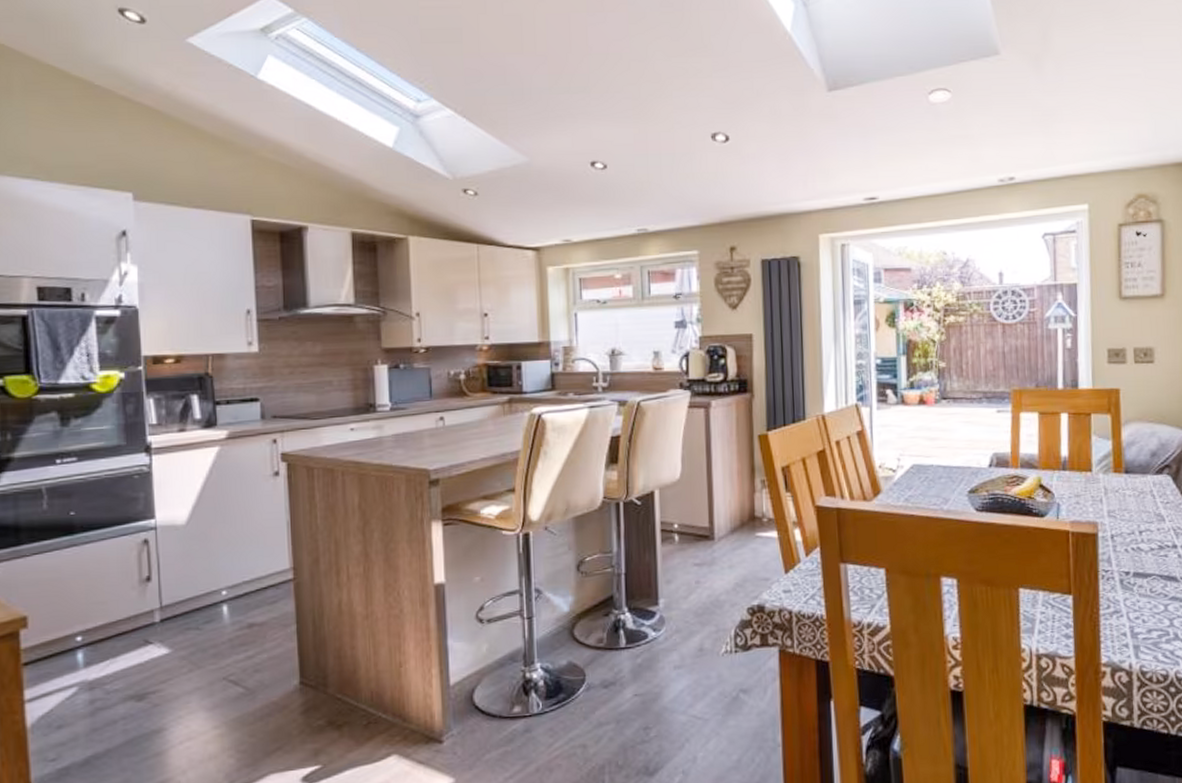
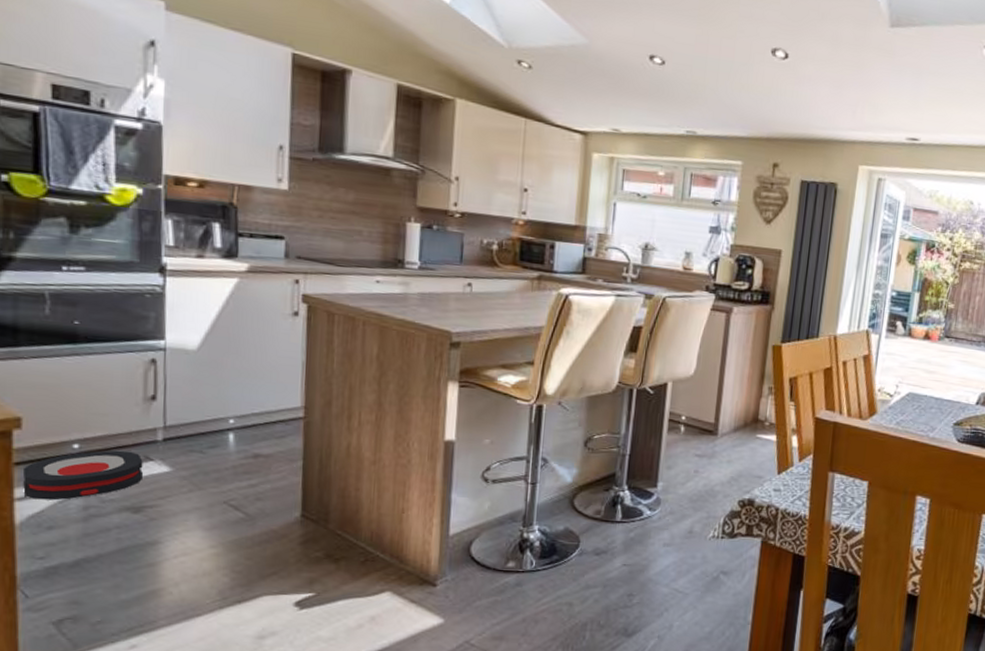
robot vacuum: none [31,637,145,699] -> present [22,450,144,501]

